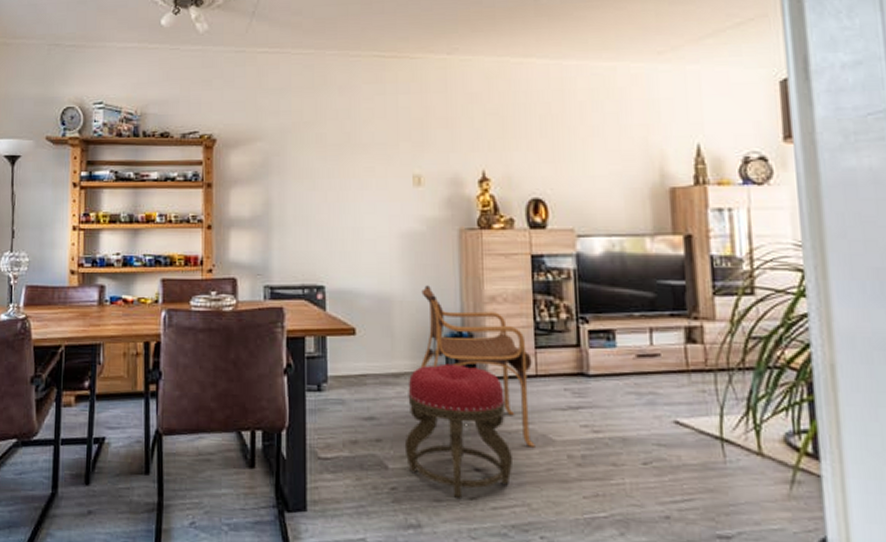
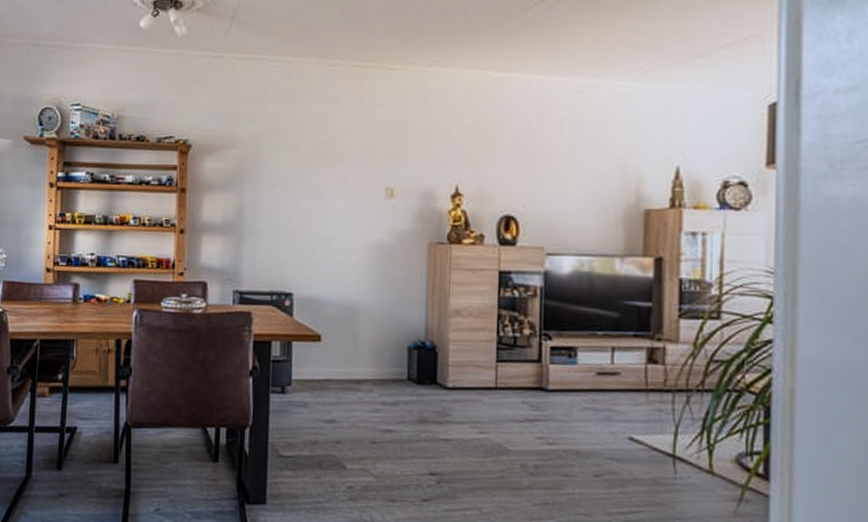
stool: present [404,363,514,500] -> none [362,372,468,501]
armchair: present [420,285,535,447] -> none [382,296,493,456]

